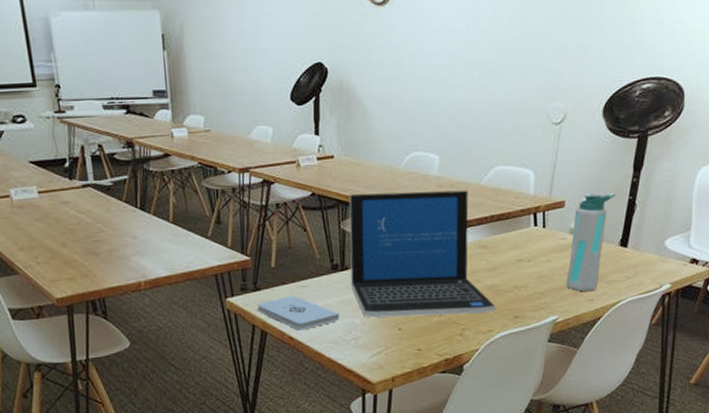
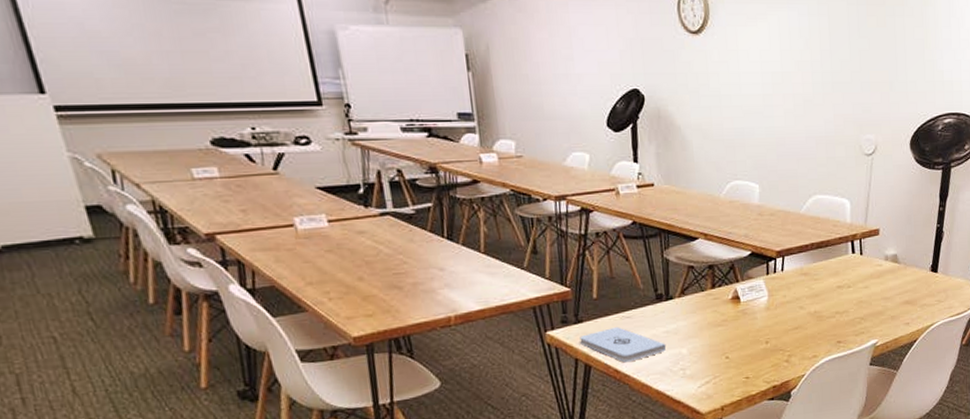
laptop: present [349,190,495,318] -> none [671,218,819,347]
water bottle: present [566,193,616,291] -> none [883,221,925,316]

